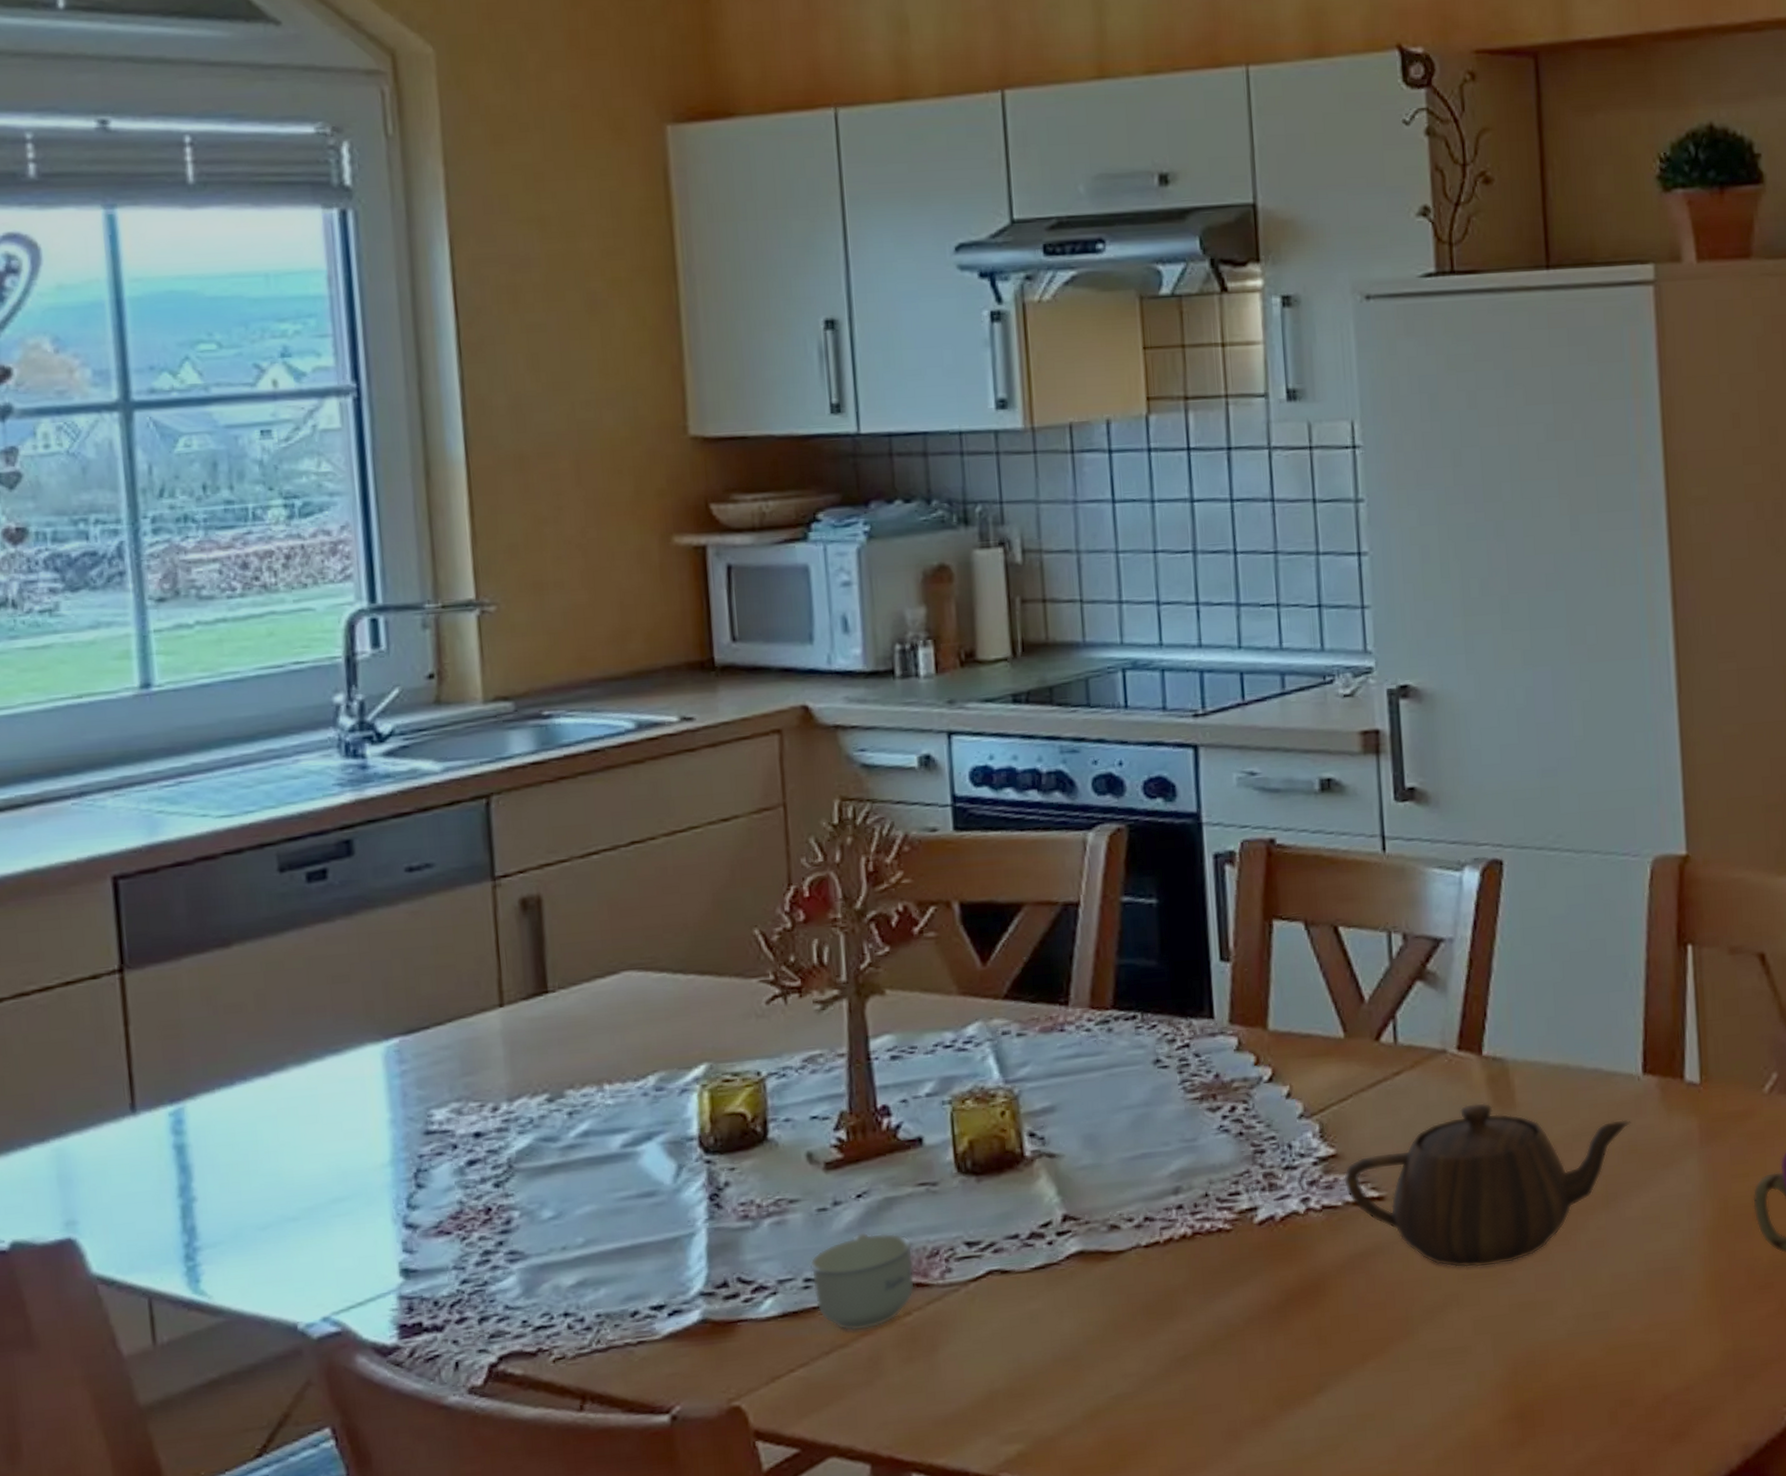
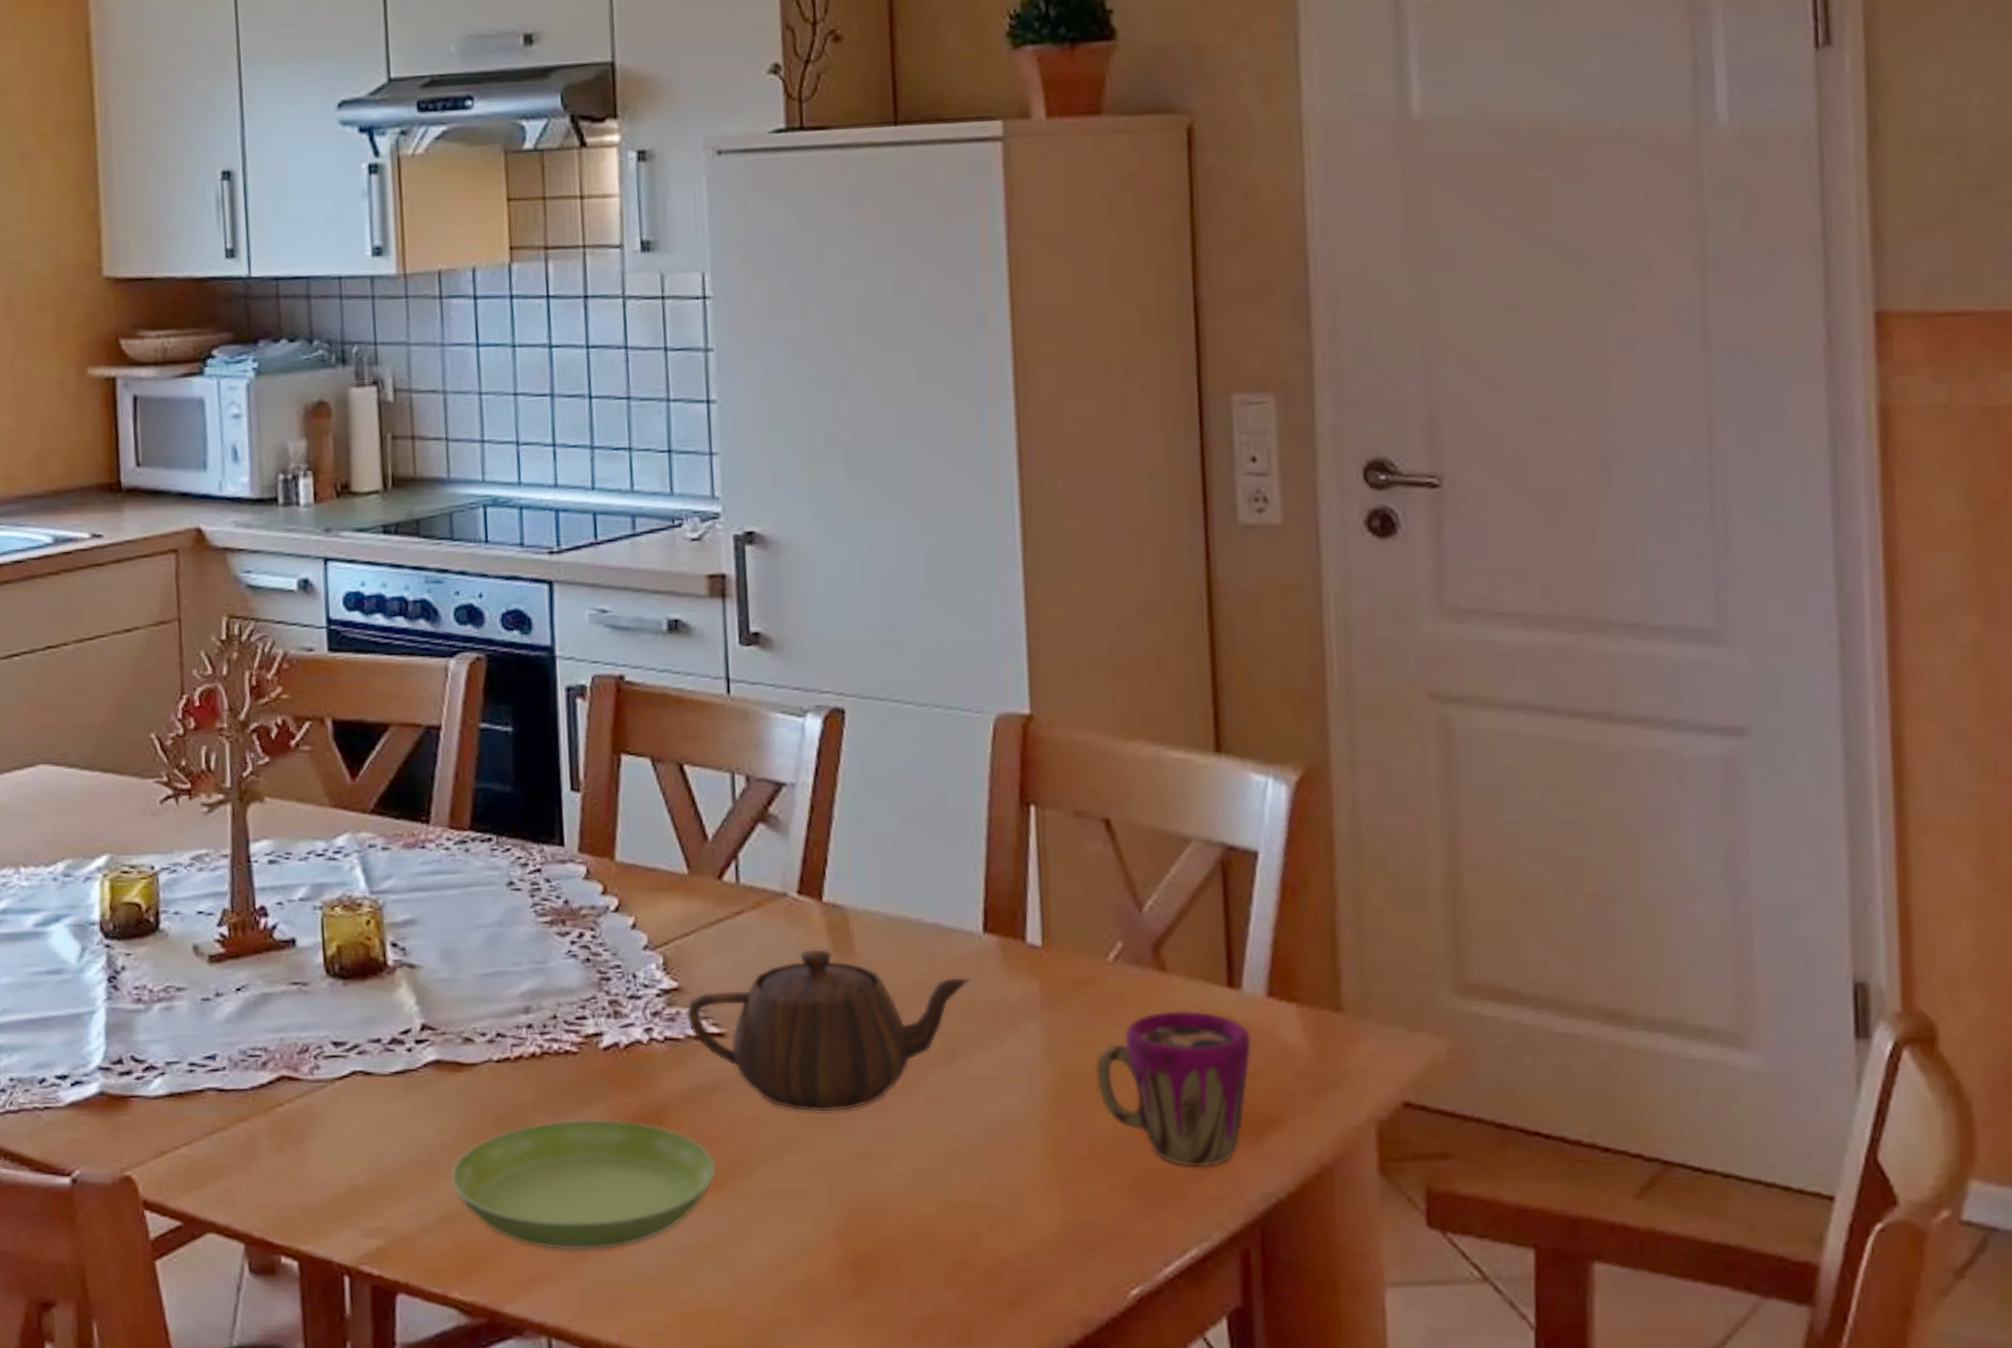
cup: present [809,1232,915,1331] -> none [193,1024,287,1116]
saucer: none [1097,1294,1378,1434] -> present [450,1119,717,1251]

